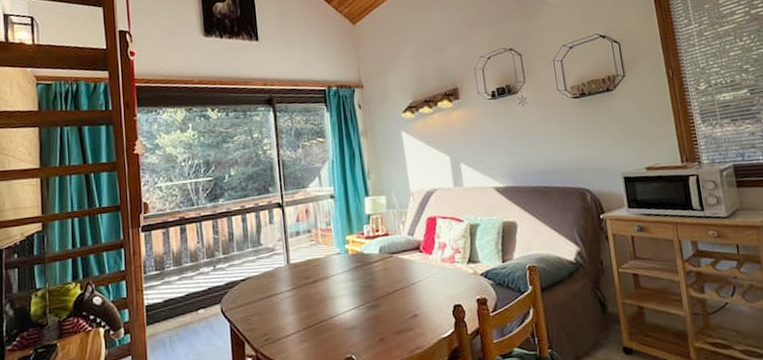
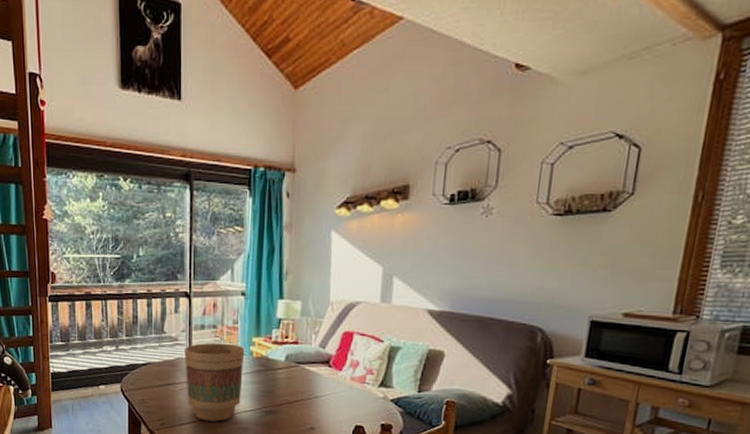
flower pot: none [281,245,343,328] -> present [183,342,245,422]

